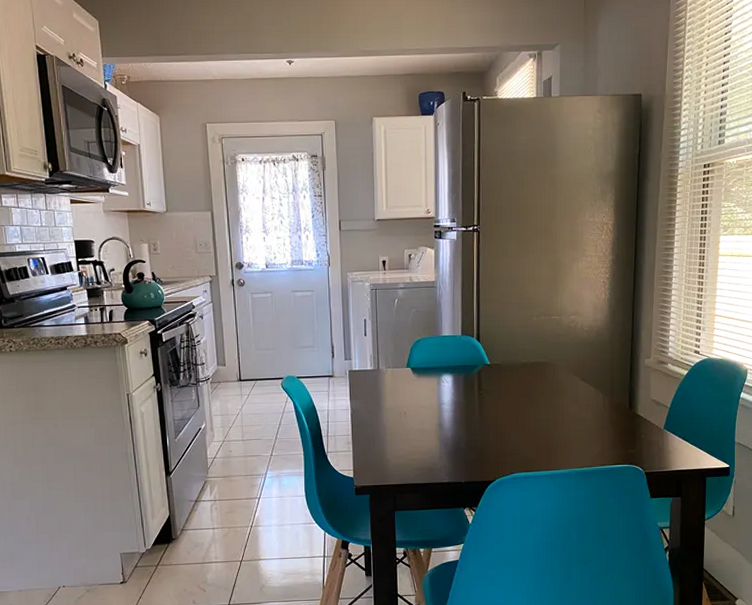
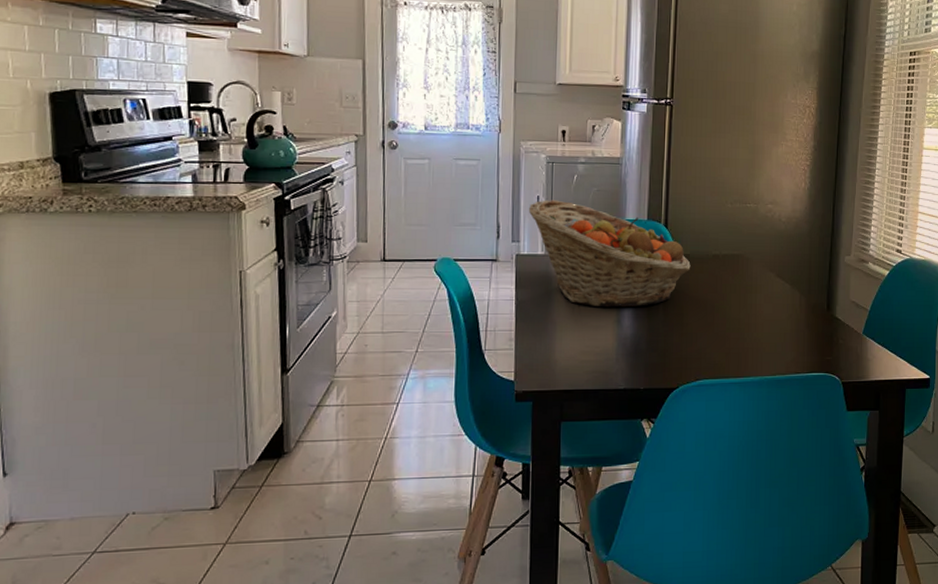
fruit basket: none [358,322,502,413] -> present [529,200,691,308]

